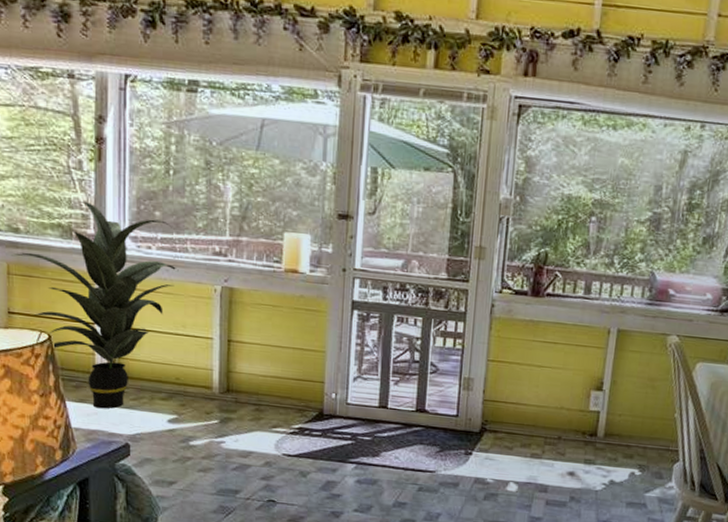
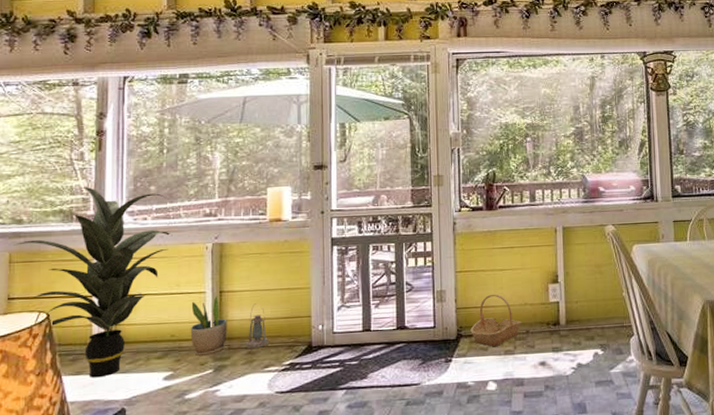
potted plant: none [196,344,235,405] -> present [190,296,227,356]
lantern: none [254,359,277,407] -> present [247,303,268,349]
basket: none [496,390,555,448] -> present [470,294,522,347]

